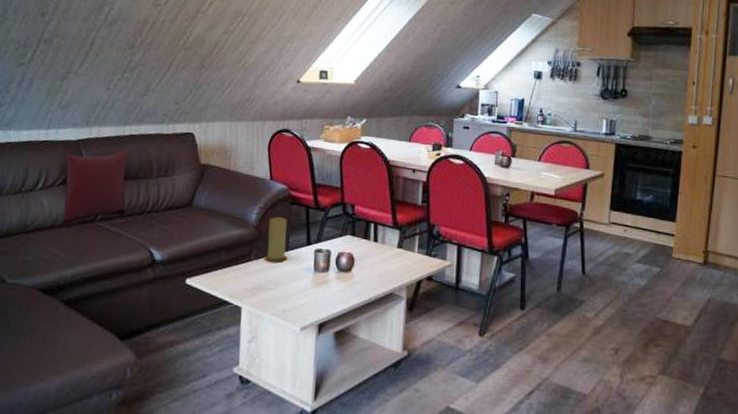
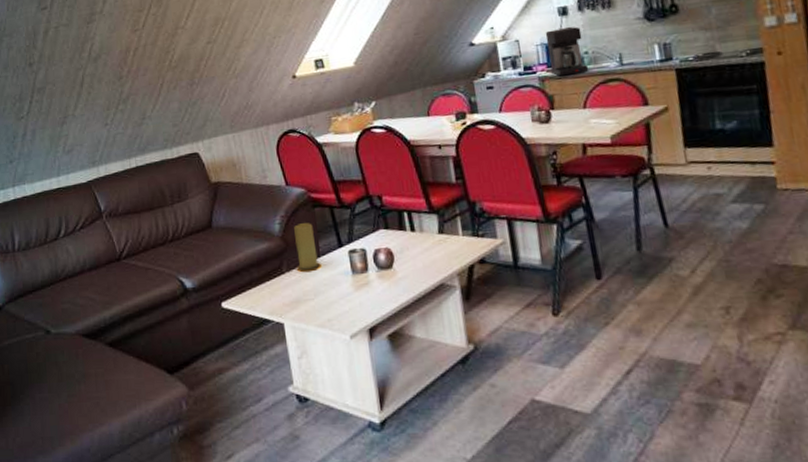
pillow: present [62,150,128,224] -> none [81,183,148,267]
coffee maker: none [519,89,549,131] -> present [545,26,589,77]

